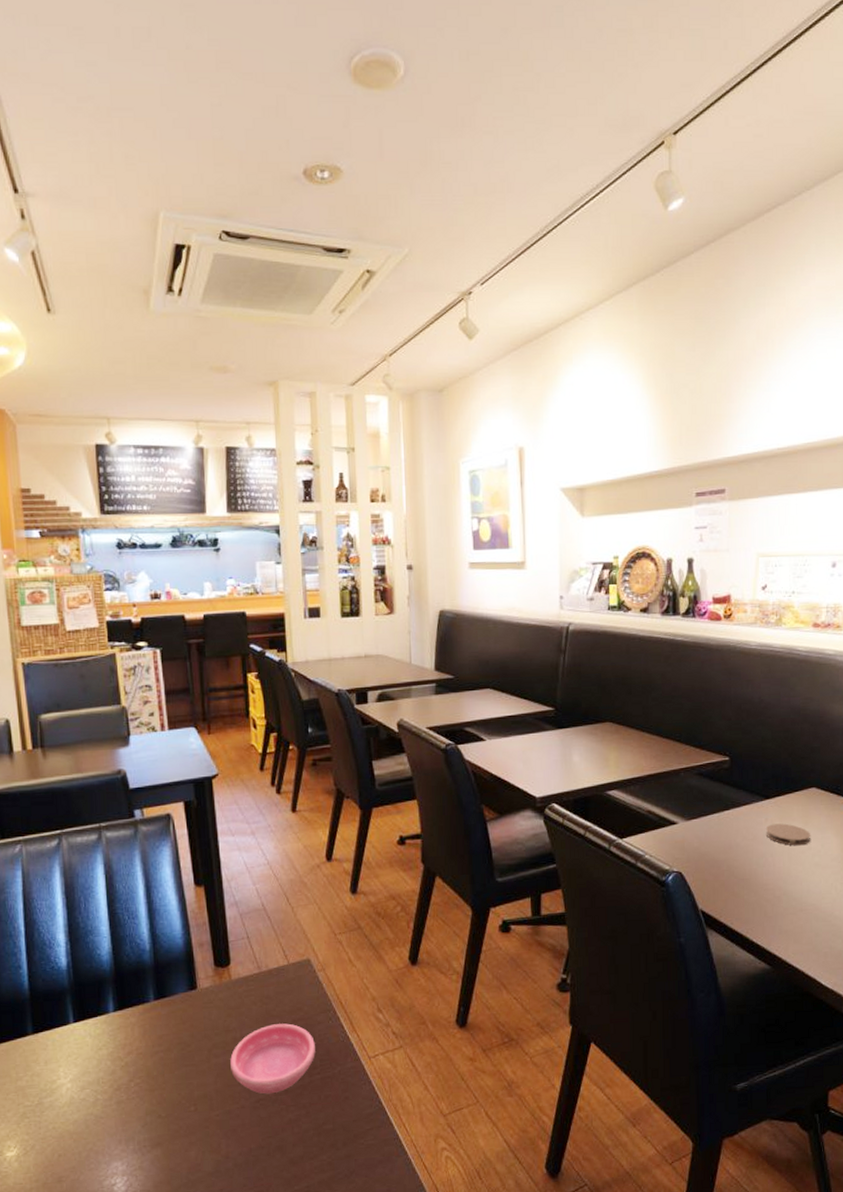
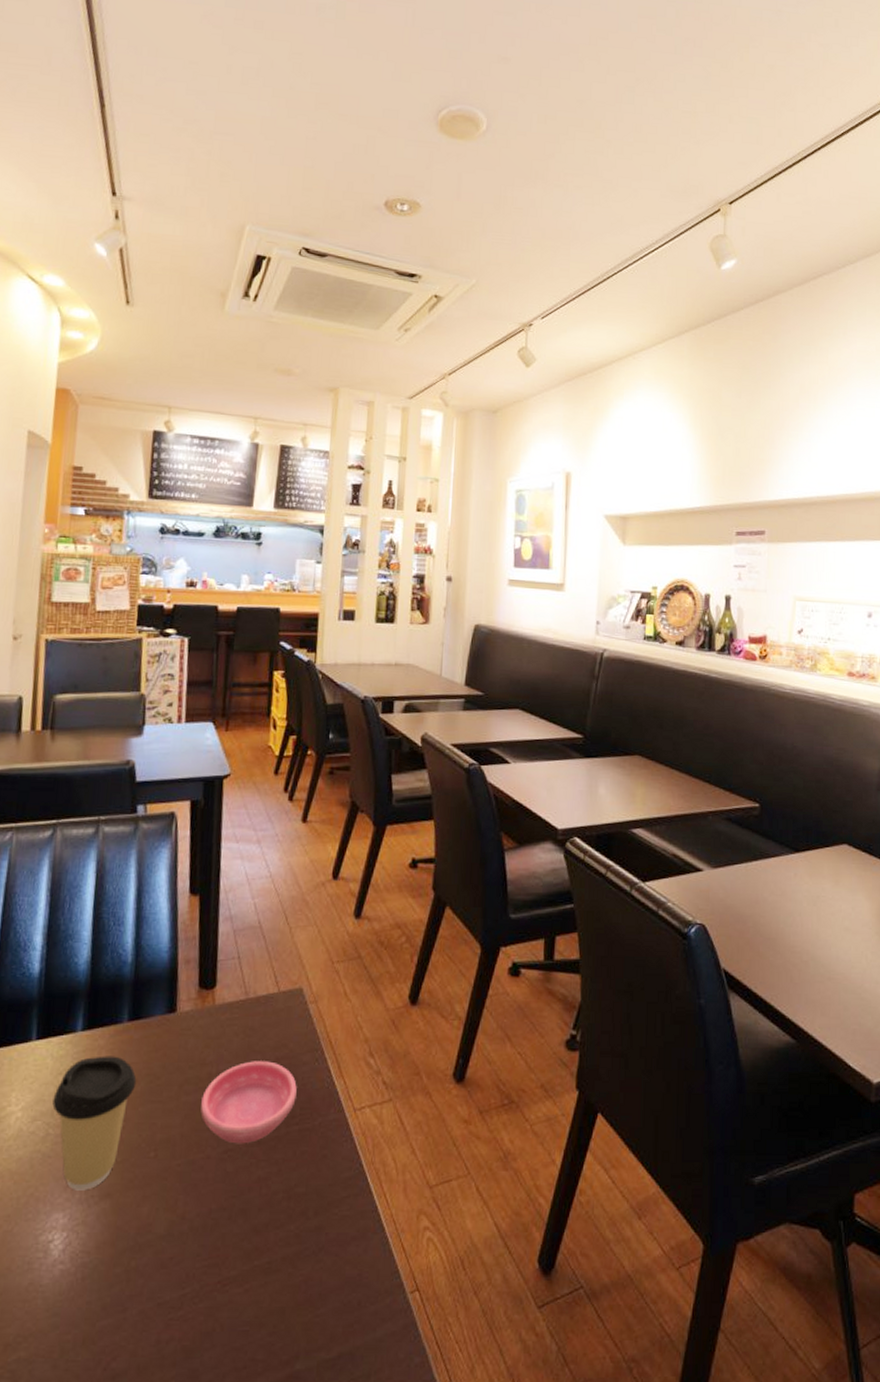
coffee cup: none [97,1030,170,1143] -> present [52,1056,137,1191]
coaster: present [765,823,810,846] -> none [794,880,841,907]

